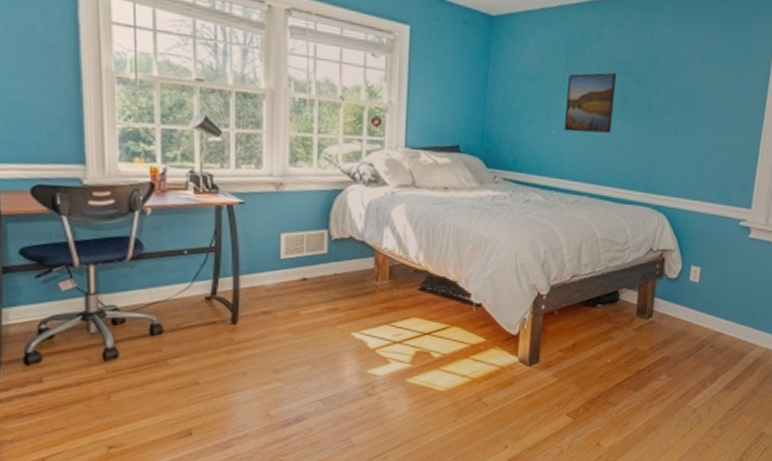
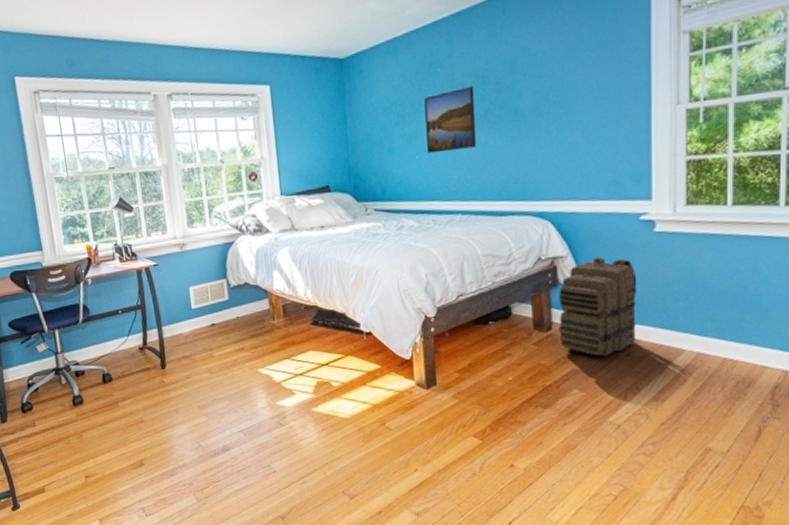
backpack: none [658,254,730,346] -> present [559,257,637,356]

